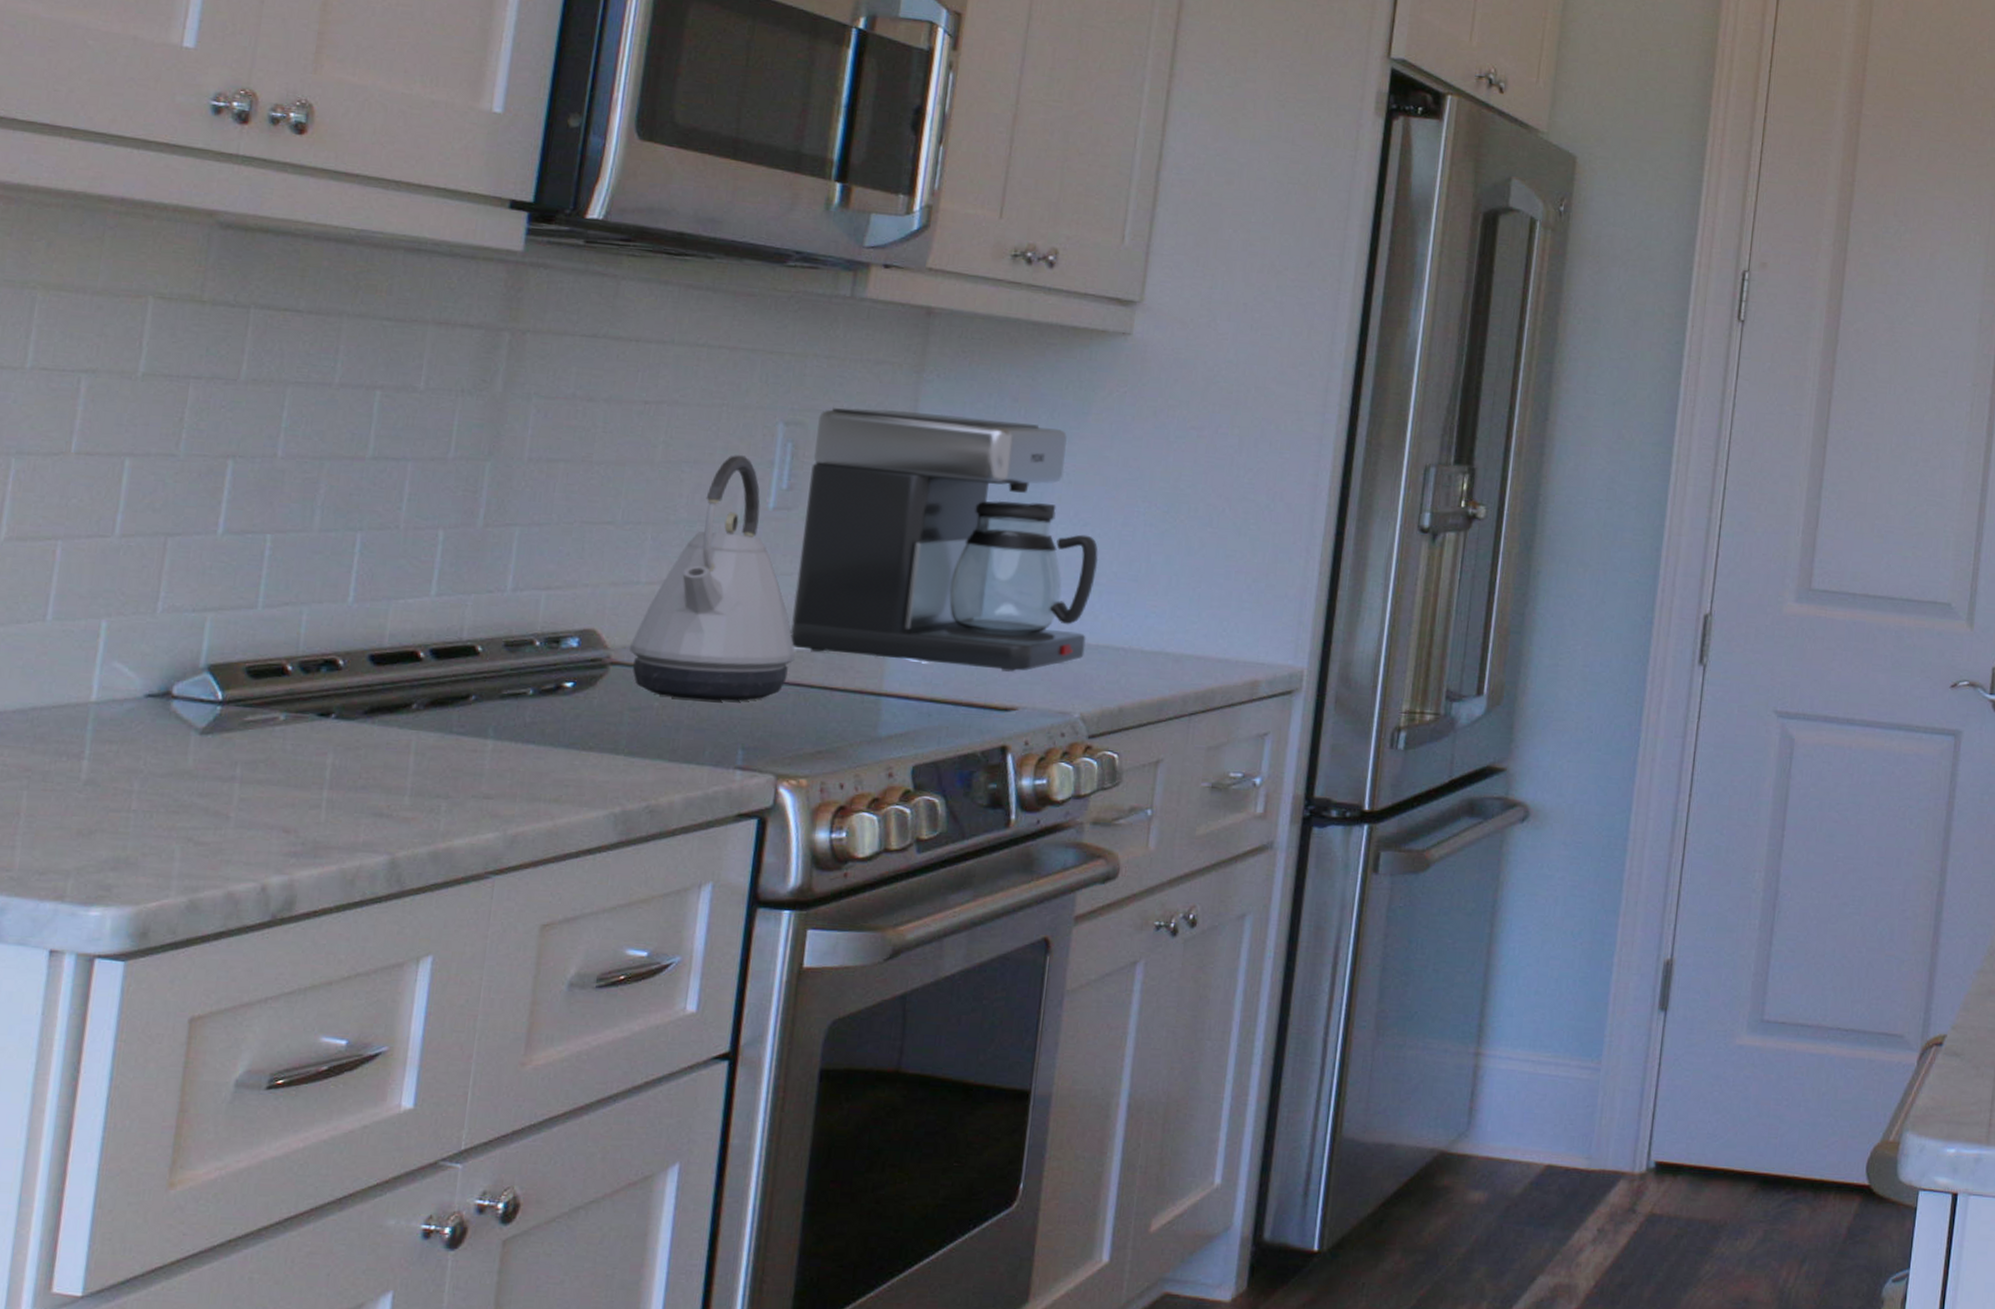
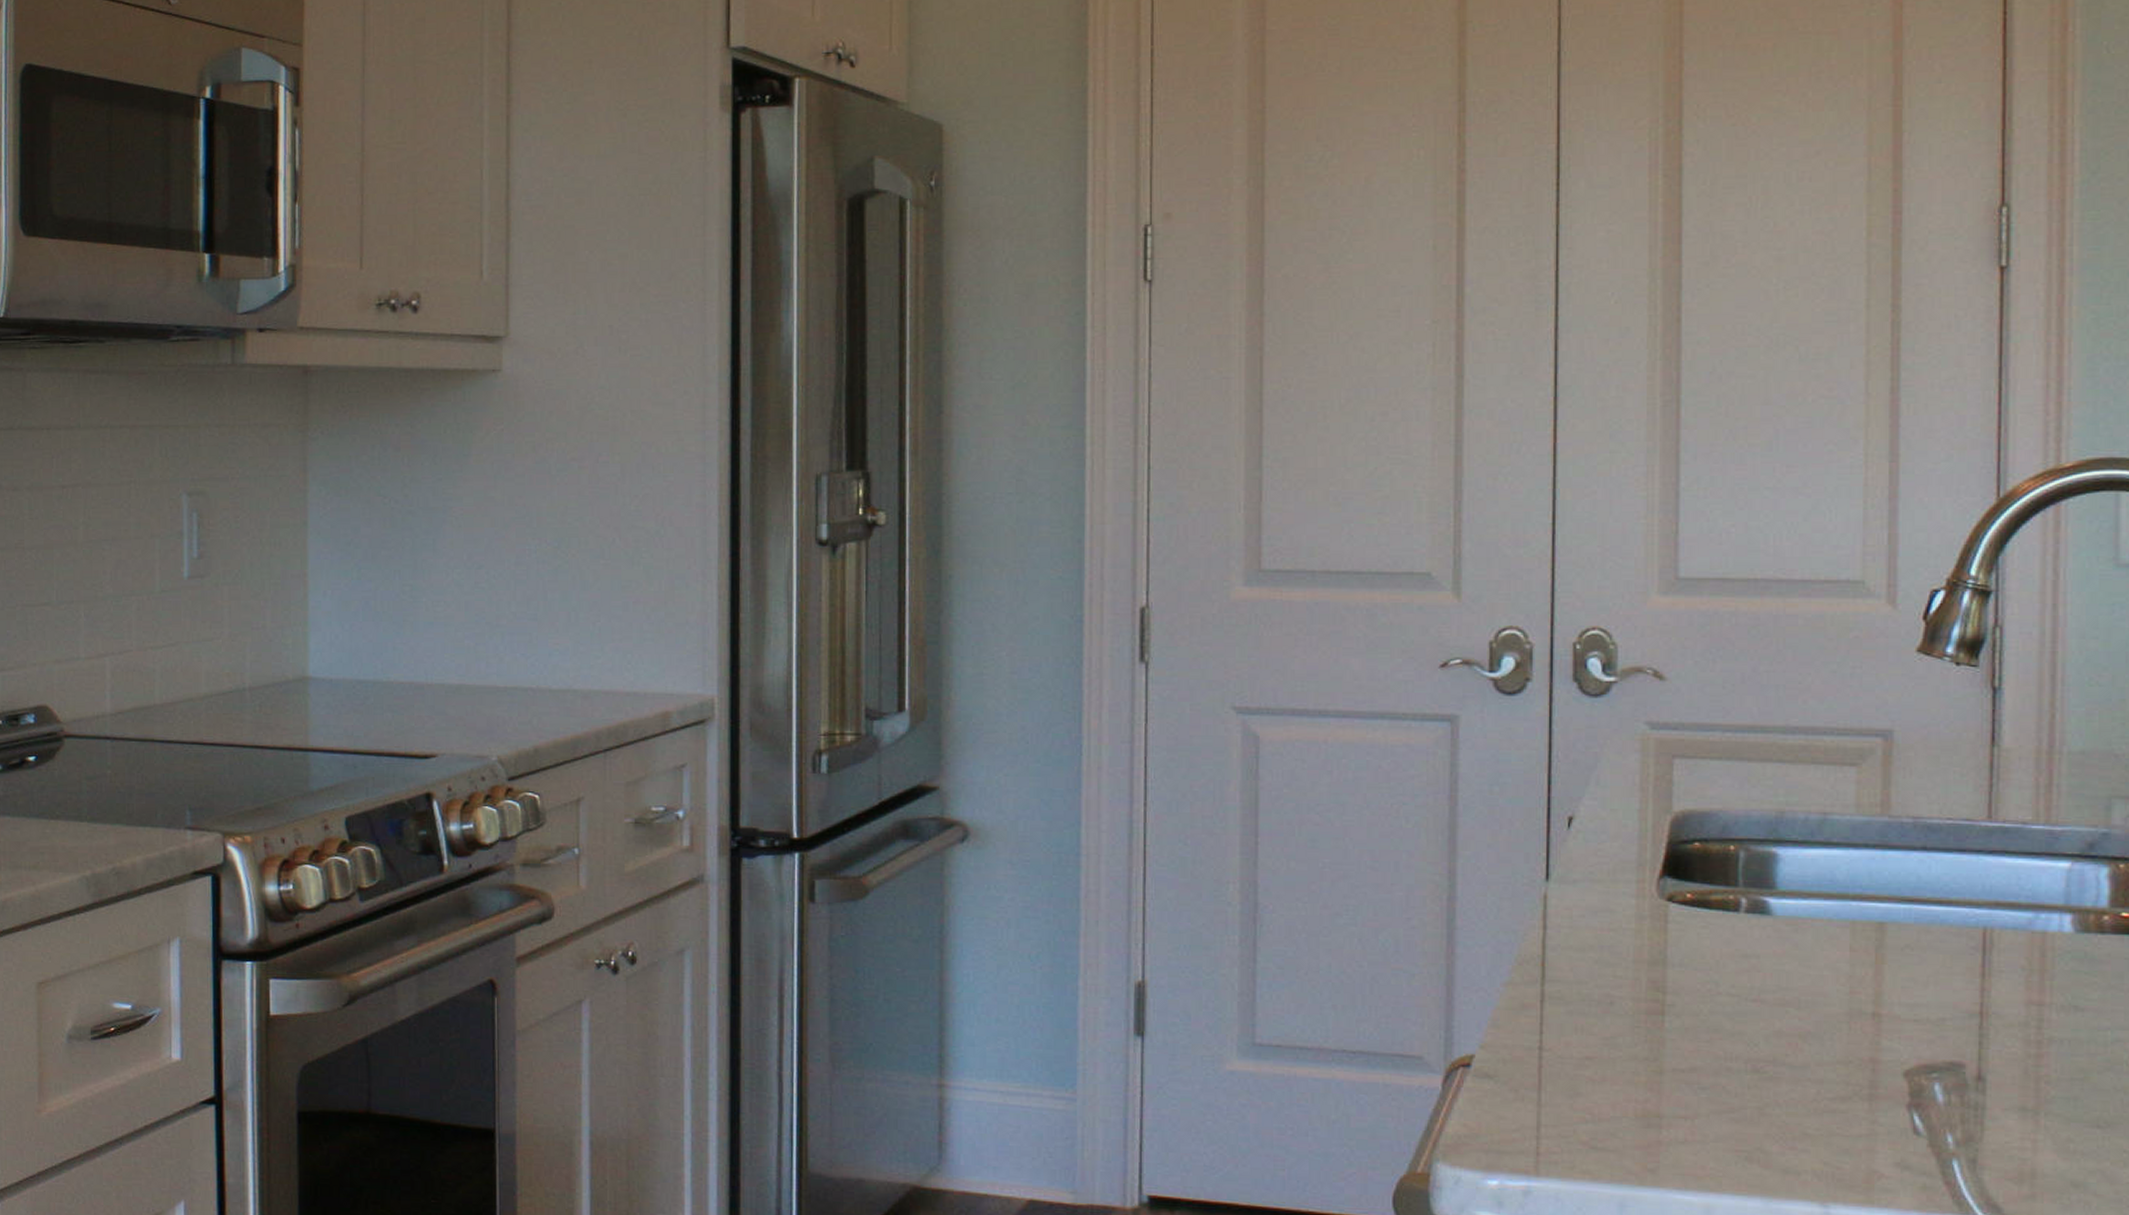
kettle: present [630,455,796,701] -> none [79,529,225,766]
coffee maker: present [790,407,1099,672] -> none [217,470,497,719]

